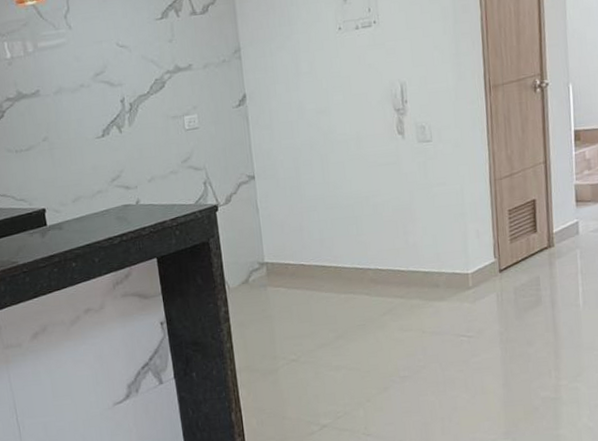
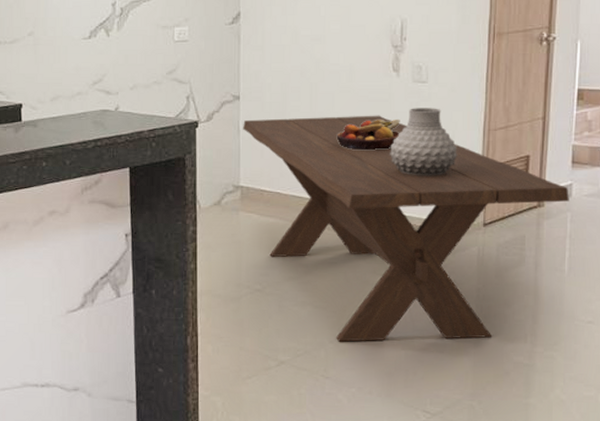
dining table: none [261,178,577,400] -> present [243,115,569,342]
fruit bowl: none [351,179,412,215] -> present [336,119,400,151]
vase: none [403,164,468,233] -> present [390,108,458,176]

